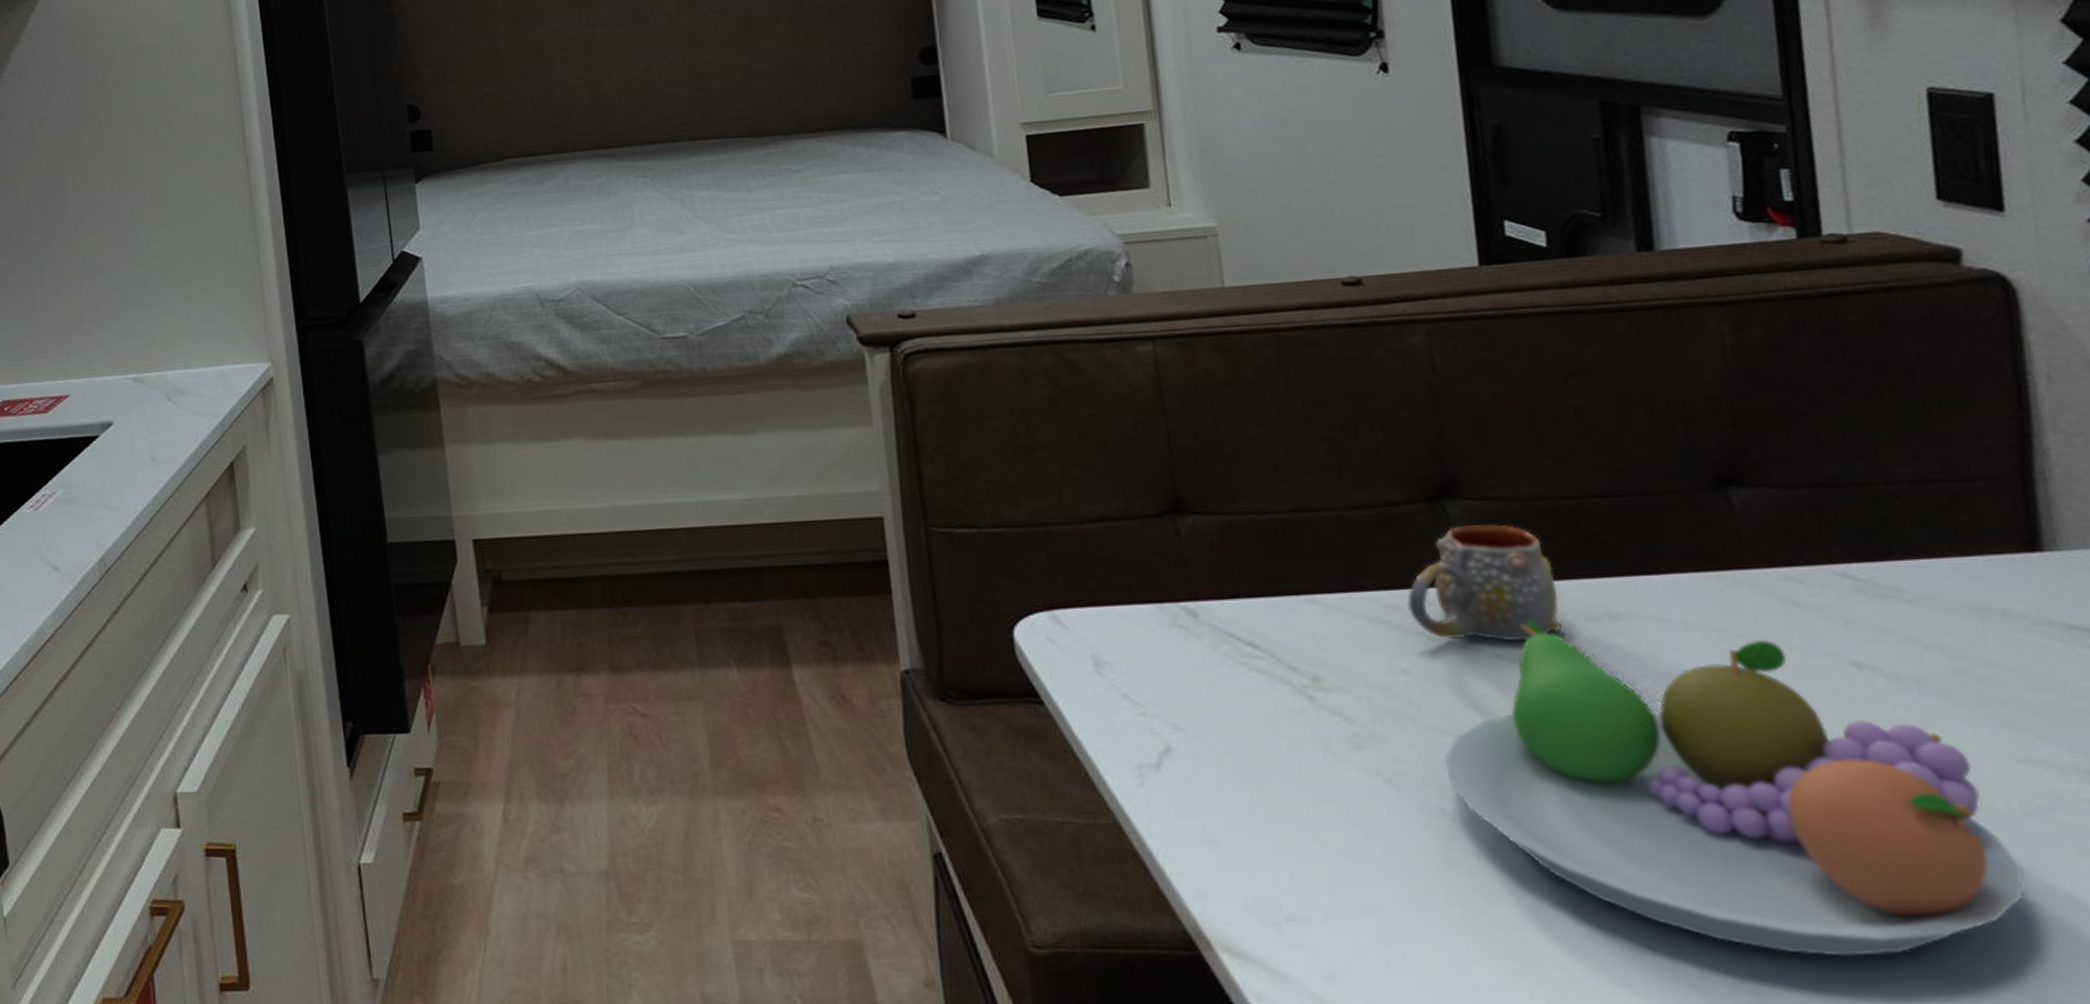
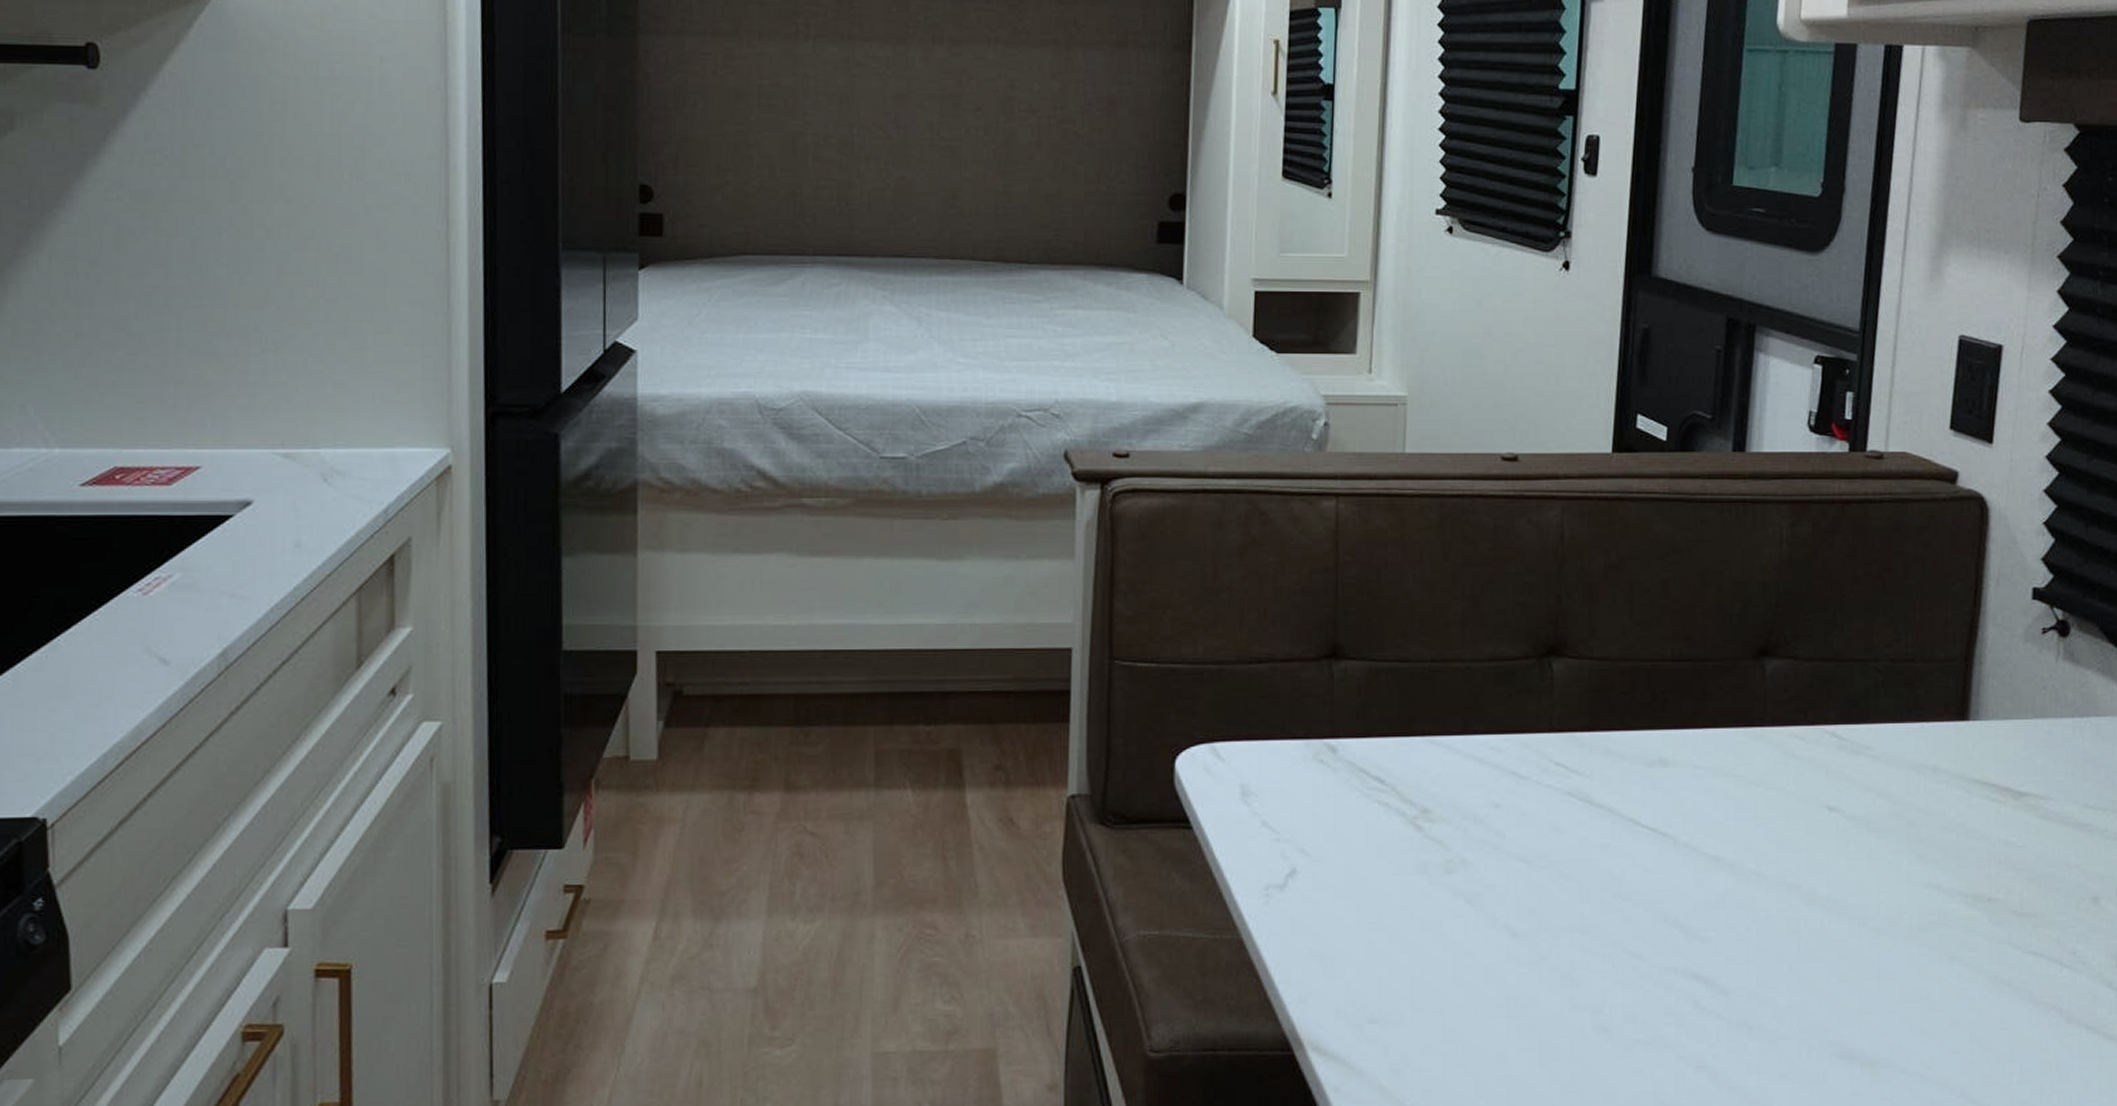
mug: present [1406,524,1562,642] -> none [1508,680,1626,783]
fruit bowl: present [1444,620,2023,957] -> none [1515,764,1910,1043]

